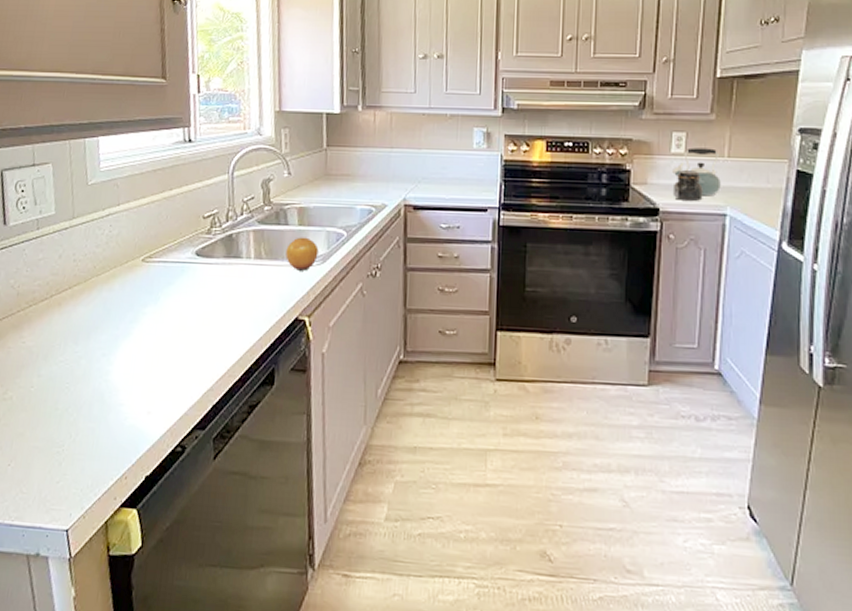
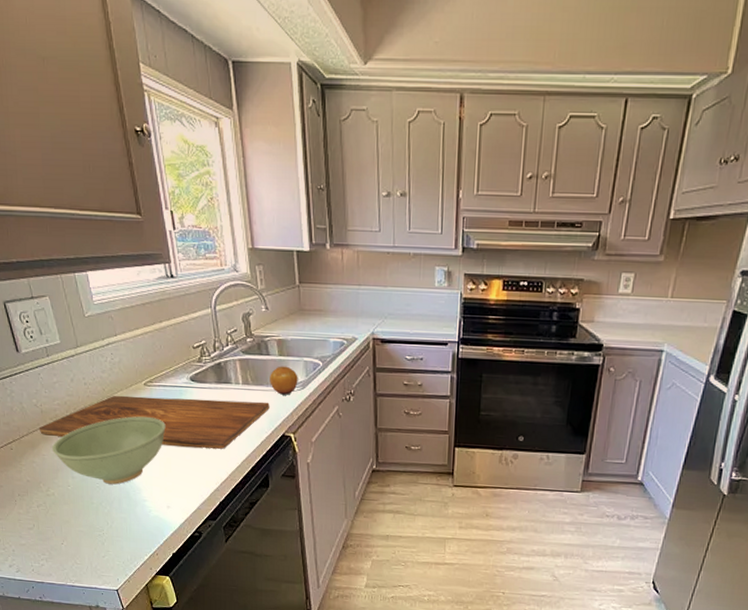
cutting board: none [10,273,283,337] -> present [39,395,270,449]
bowl: none [20,298,160,384] -> present [51,416,166,485]
kettle: present [672,147,721,196] -> none [618,288,663,334]
jar: present [672,170,703,202] -> none [616,309,645,339]

